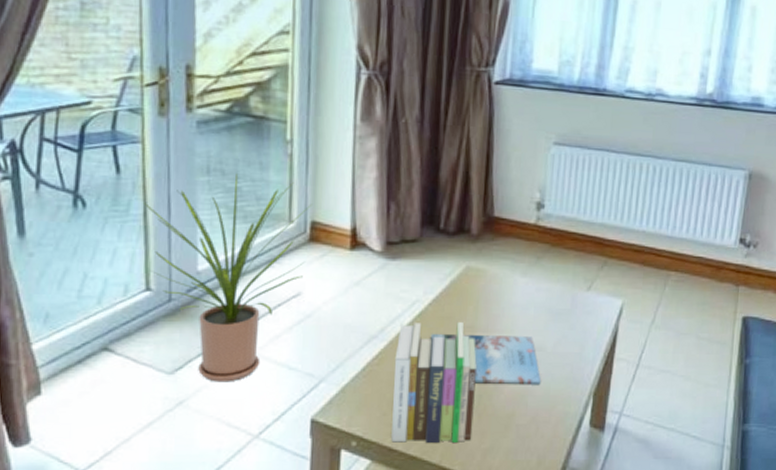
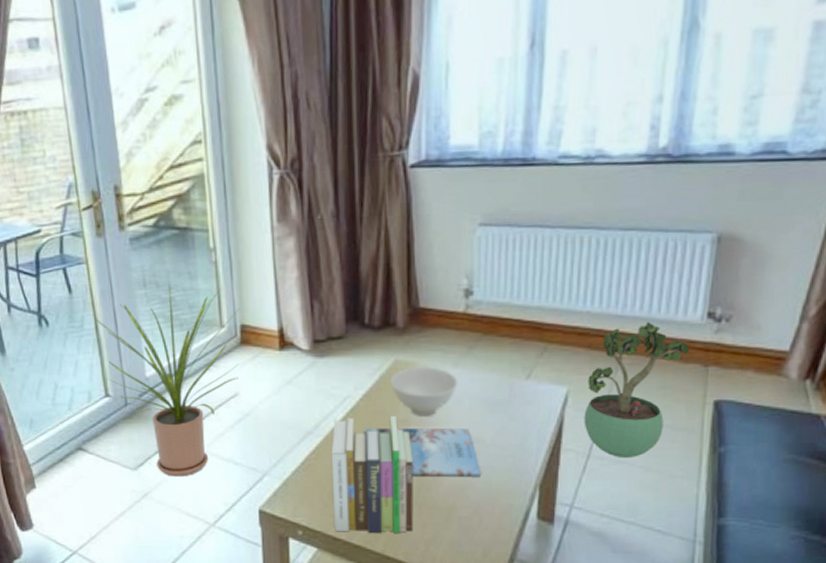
bowl: none [460,274,525,323] -> present [390,367,458,416]
potted plant: none [635,243,724,367] -> present [584,321,689,457]

